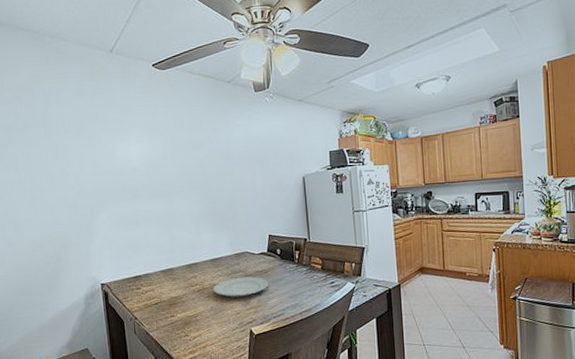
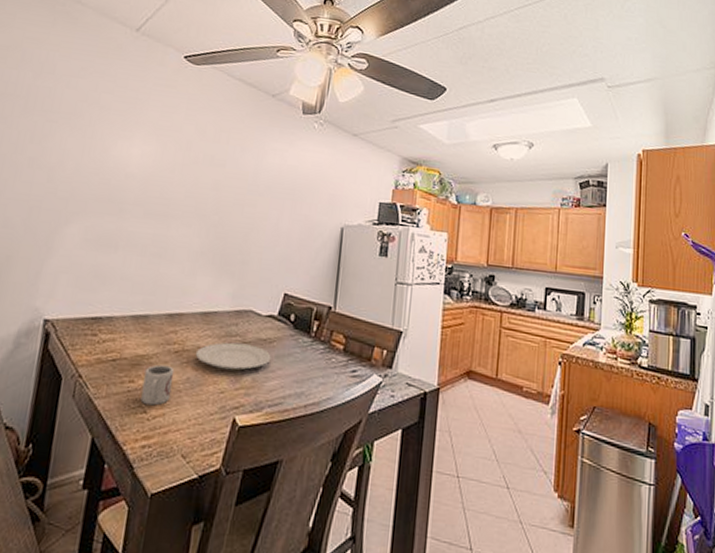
cup: none [180,301,202,331] -> present [140,364,175,406]

